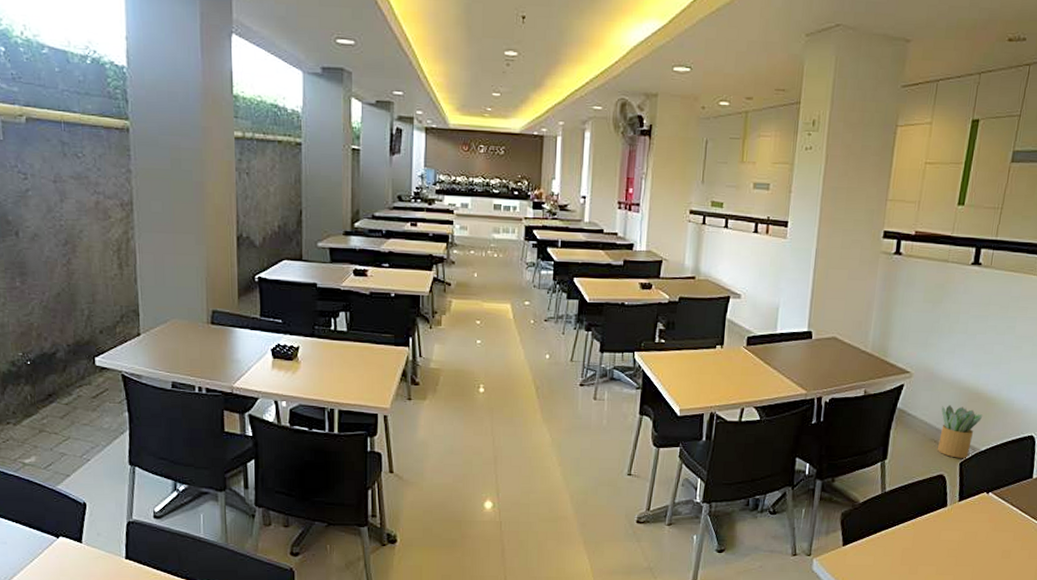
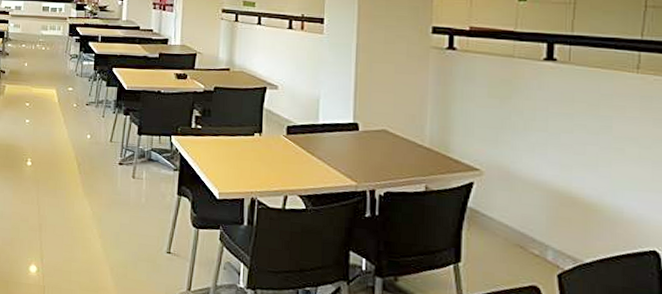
potted plant: present [938,405,982,458] -> none [524,208,581,270]

